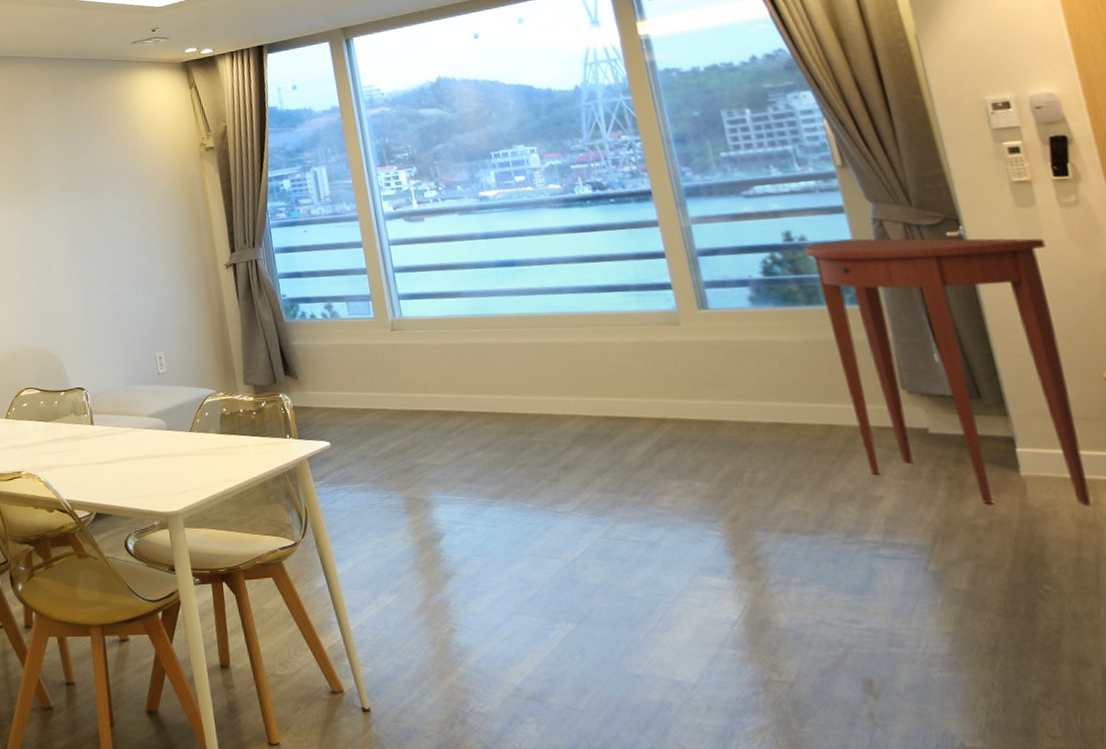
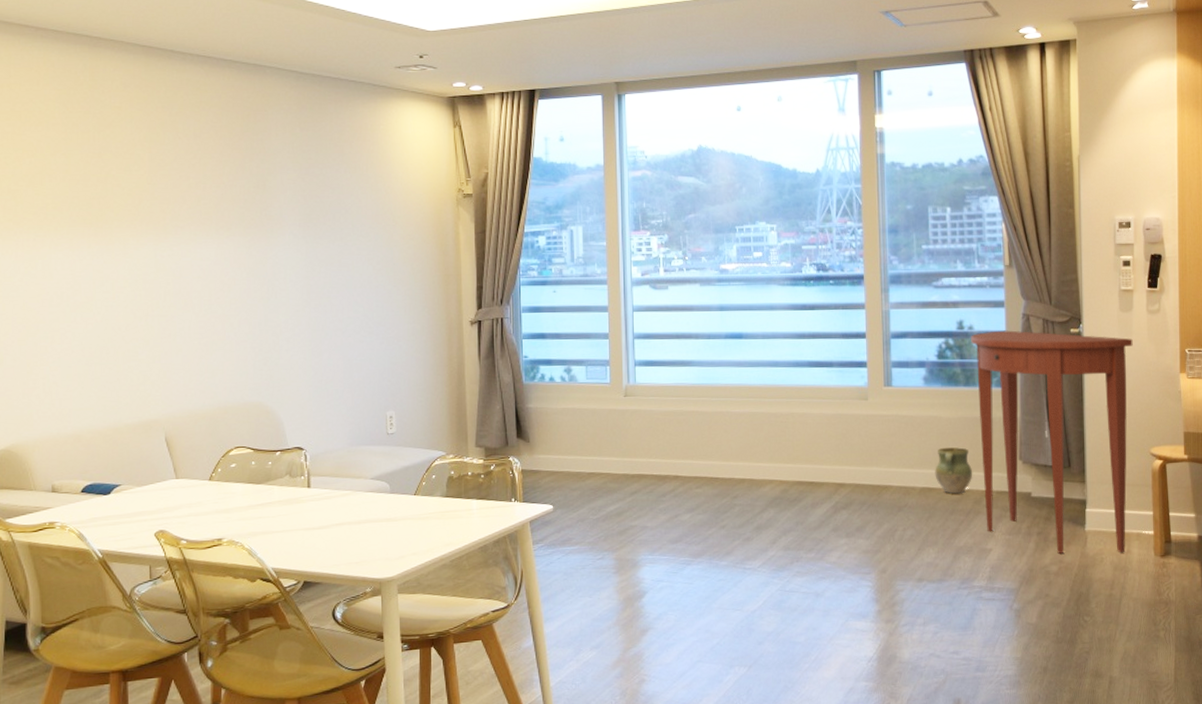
ceramic jug: none [783,375,838,430] -> present [935,447,973,494]

